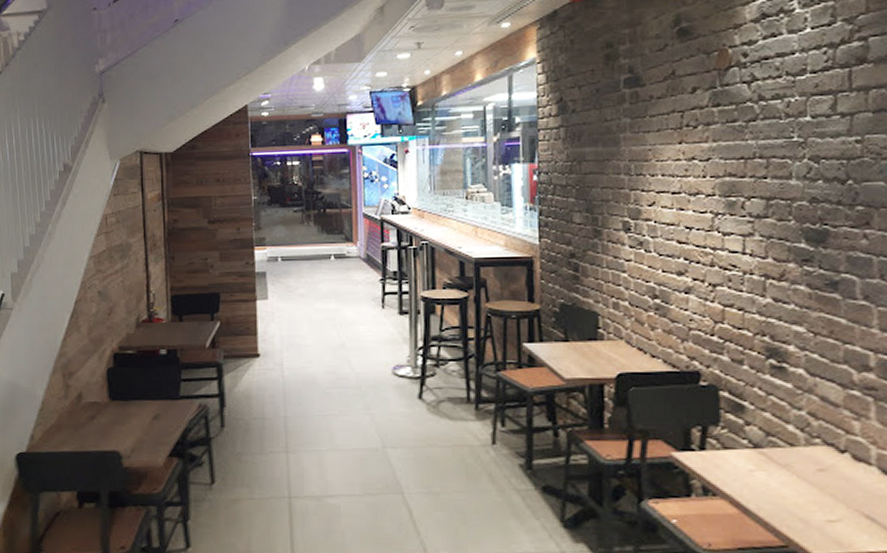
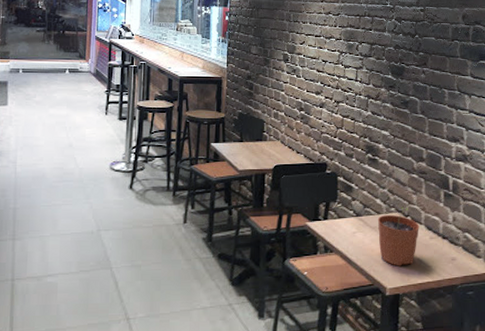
plant pot: none [790,438,867,524] -> present [377,207,419,266]

